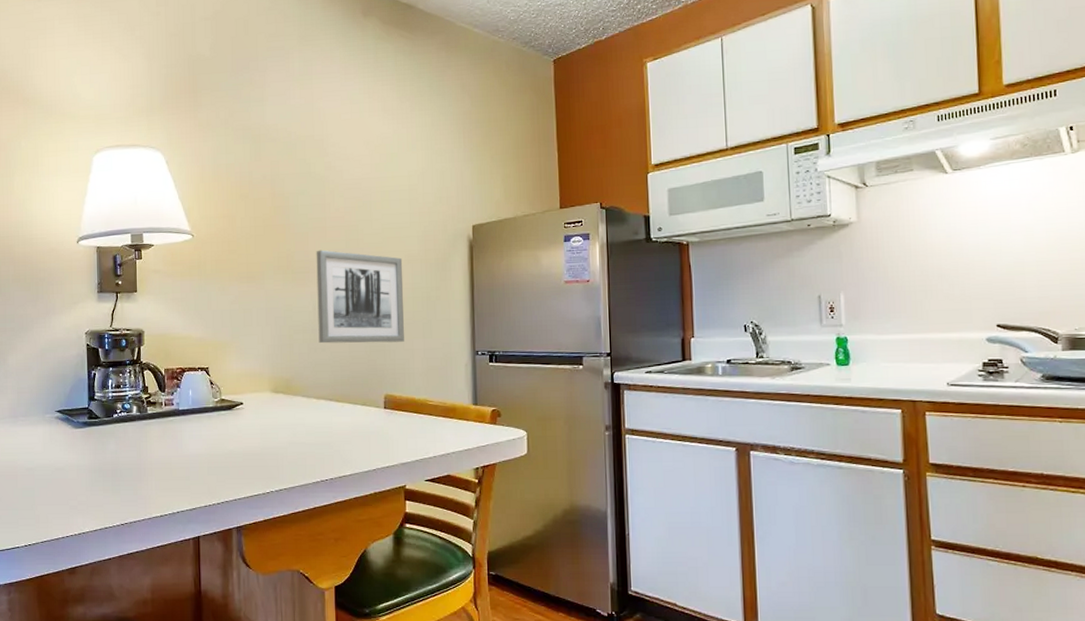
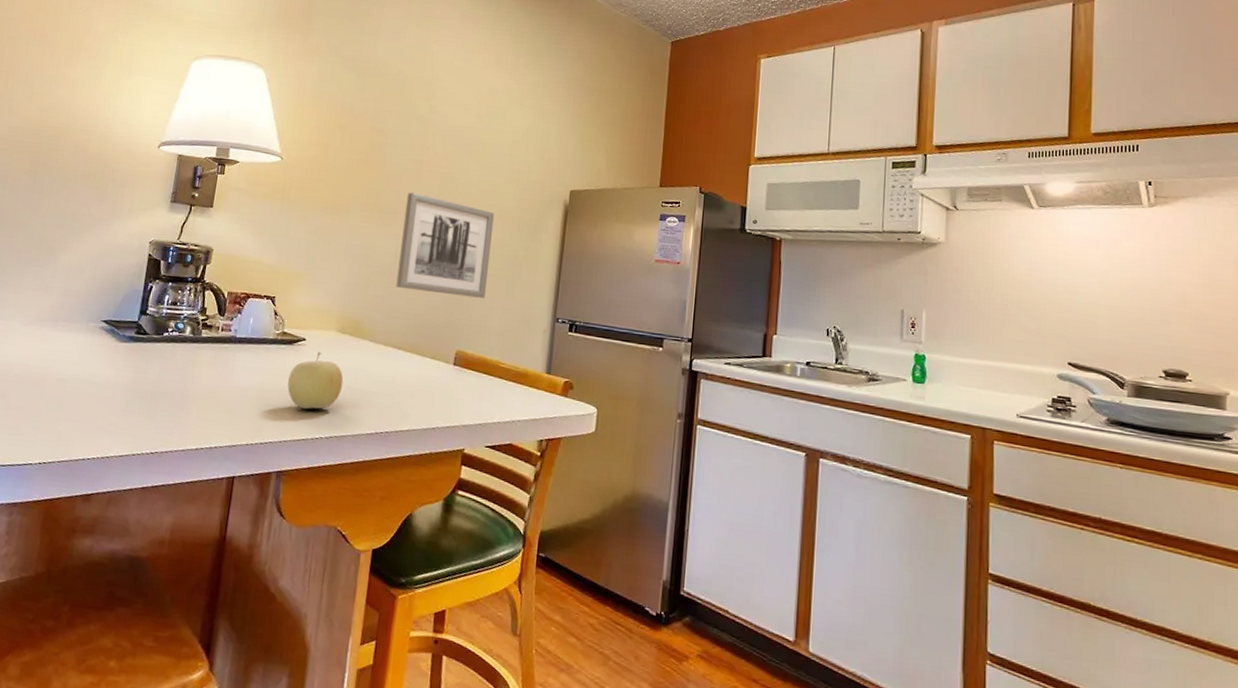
fruit: none [233,413,284,468] -> present [287,352,344,409]

